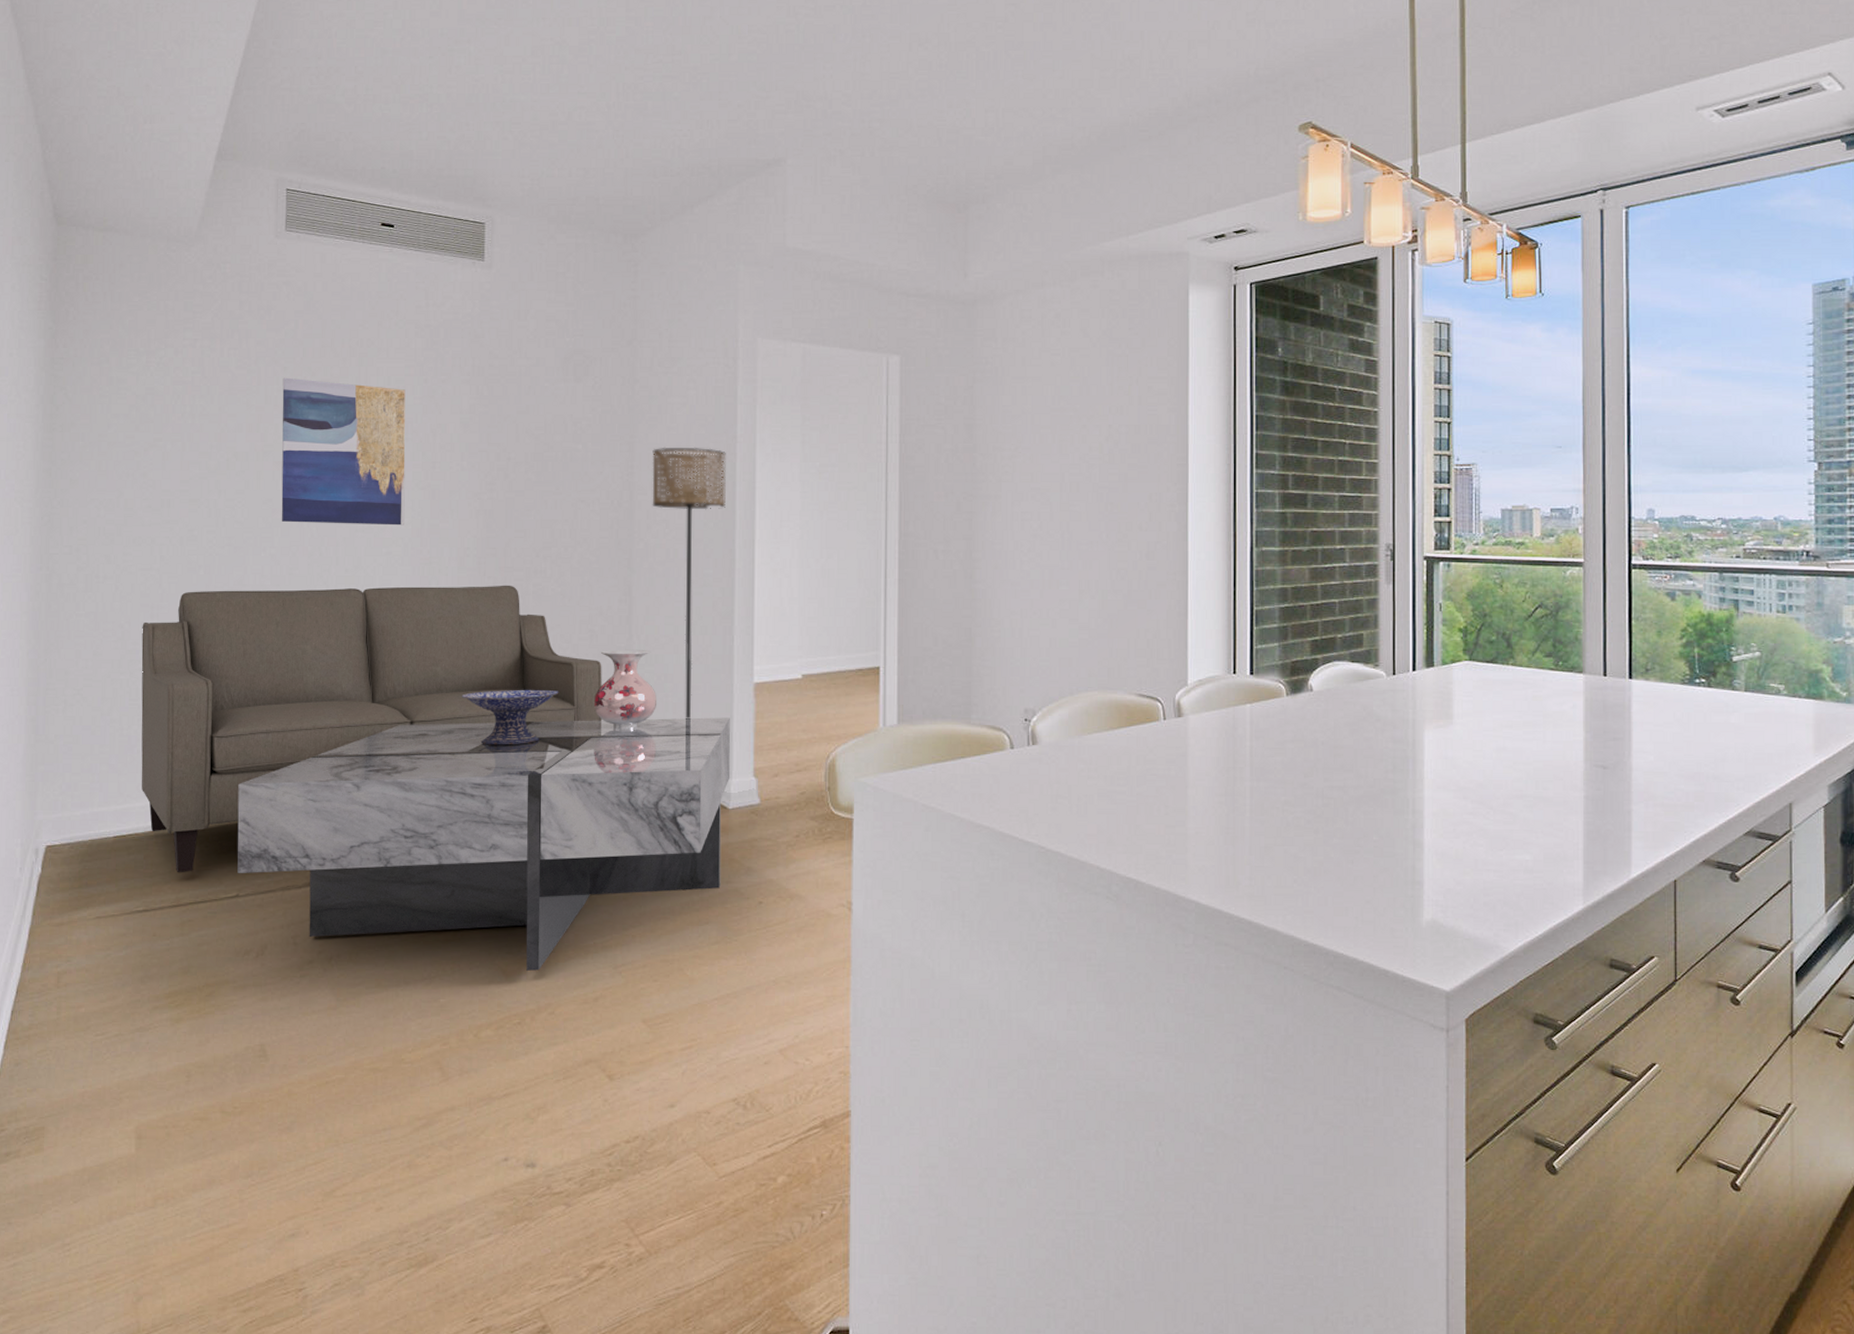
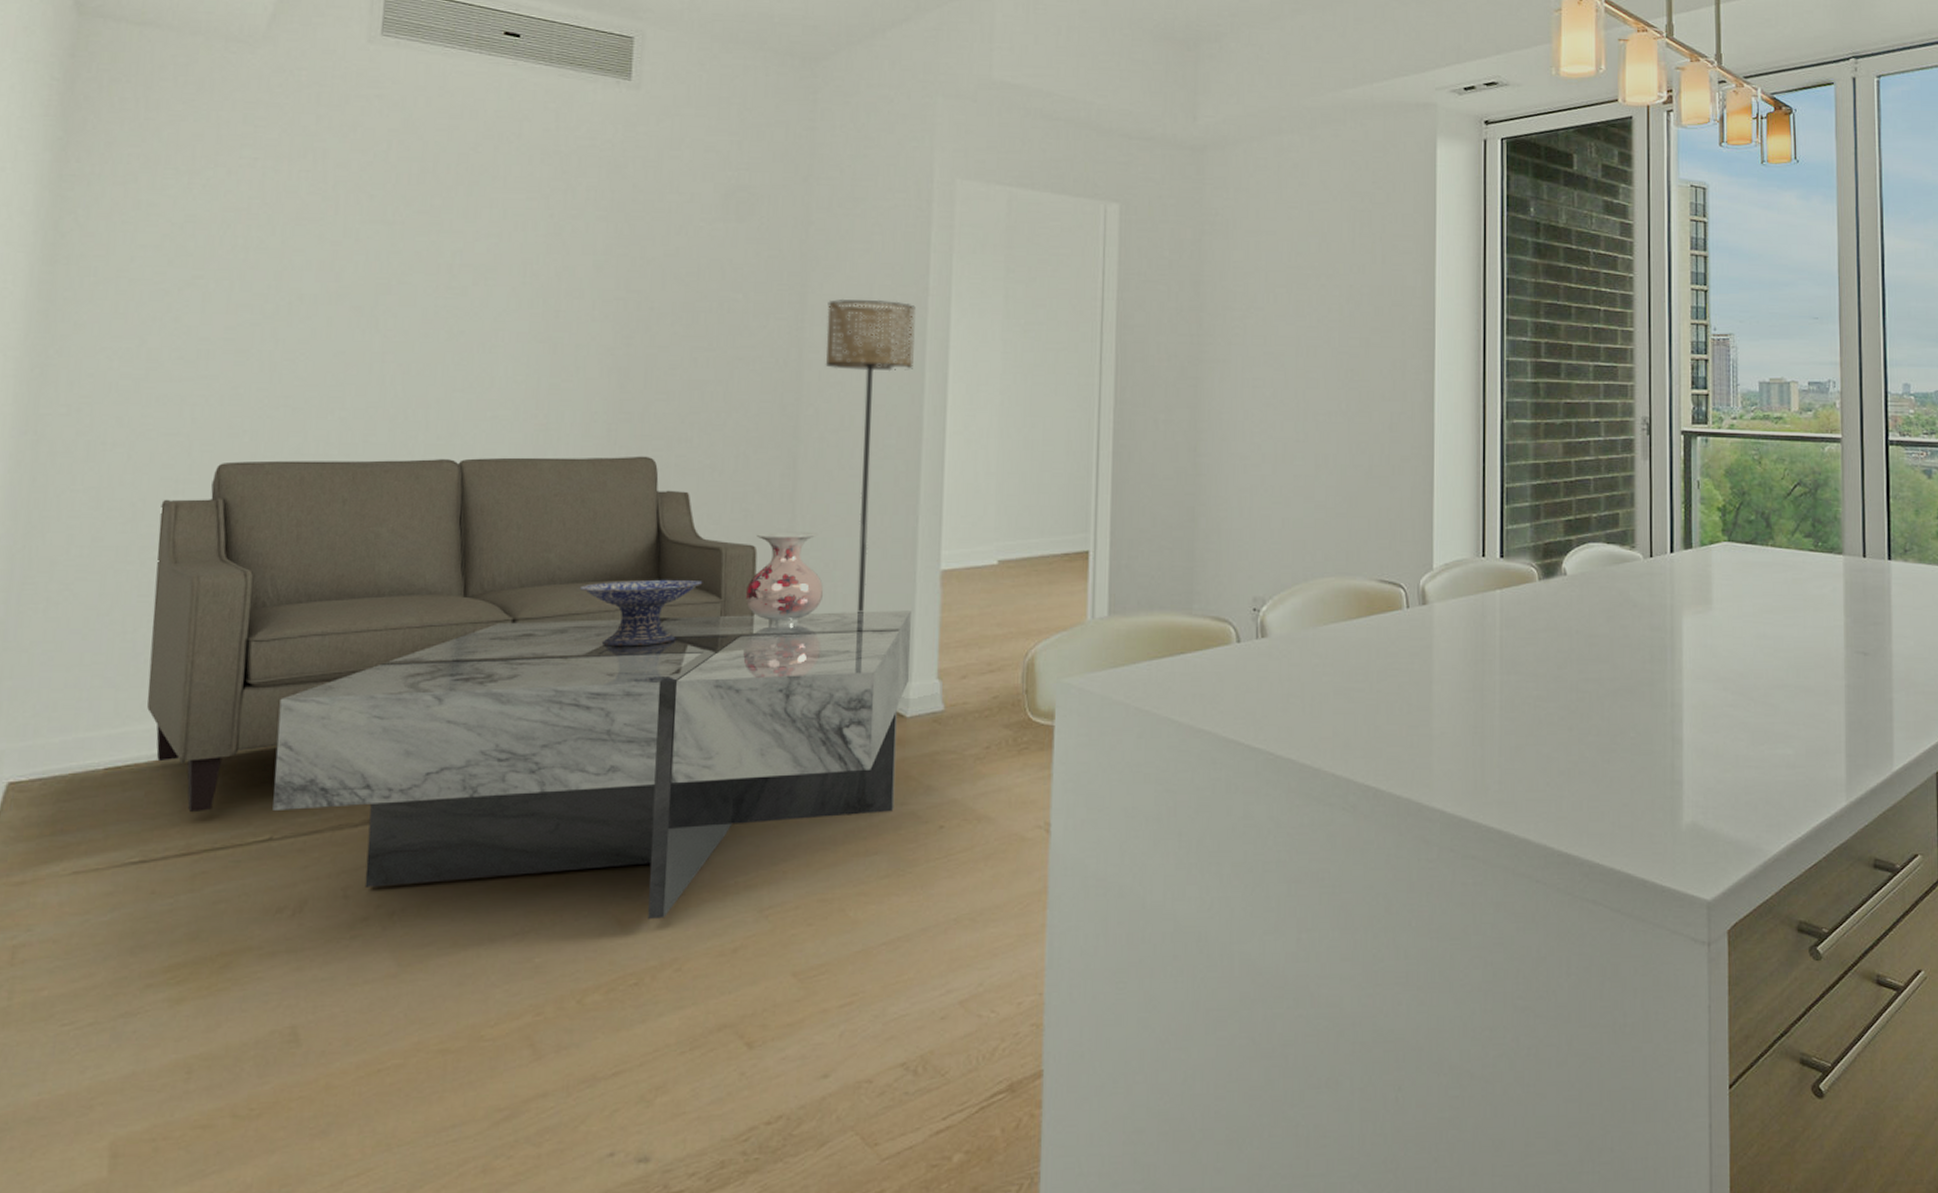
wall art: present [281,377,406,526] -> none [356,207,525,385]

